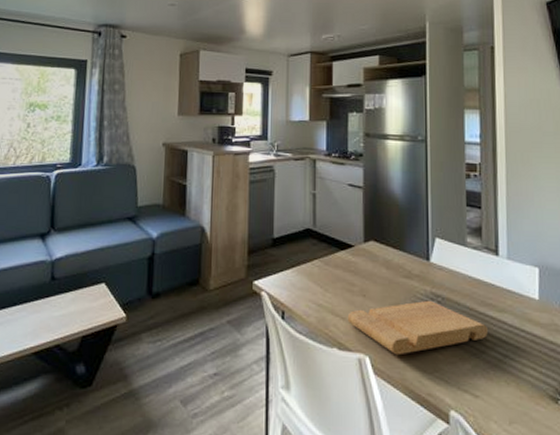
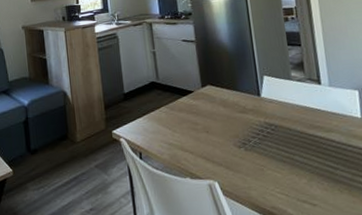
cutting board: present [347,300,488,355] -> none [195,129,319,178]

